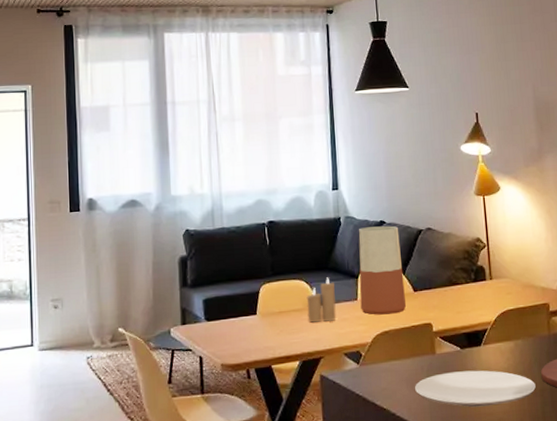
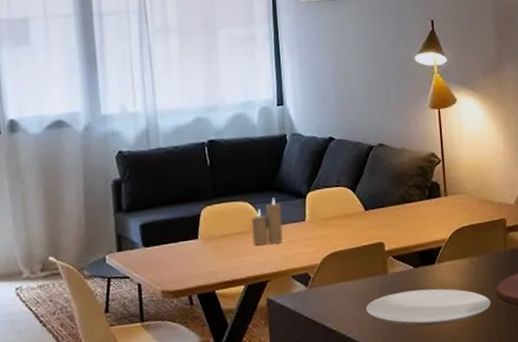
vase: present [358,225,406,315] -> none [305,142,356,236]

